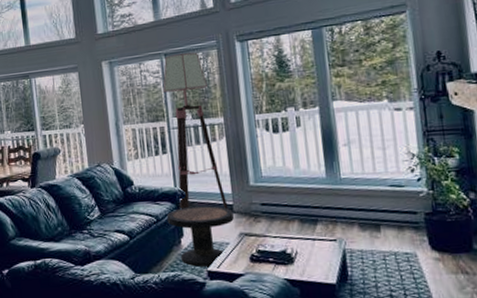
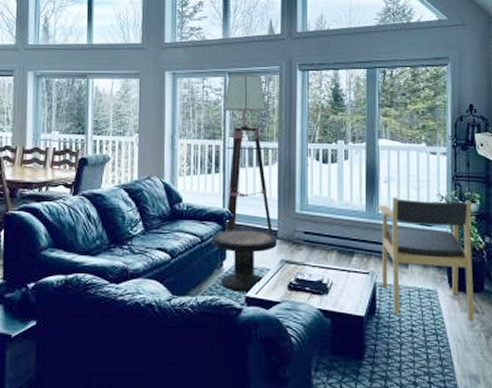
armchair: none [339,155,464,284] -> present [377,197,474,322]

